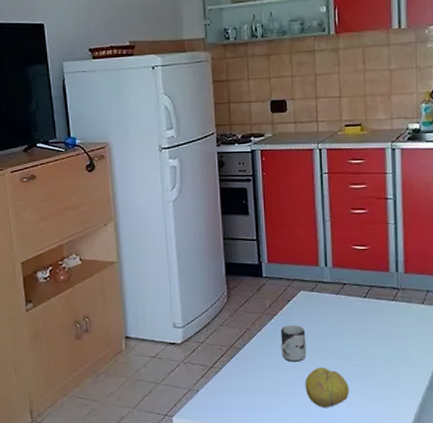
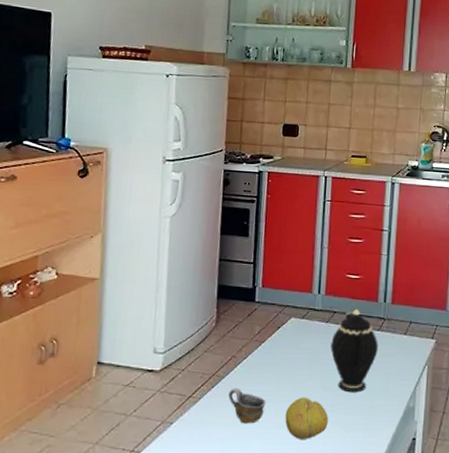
cup: none [247,358,284,392] -> present [228,388,266,424]
cup: present [280,325,307,362] -> none [265,353,292,392]
teapot: none [344,279,394,363] -> present [330,308,378,393]

